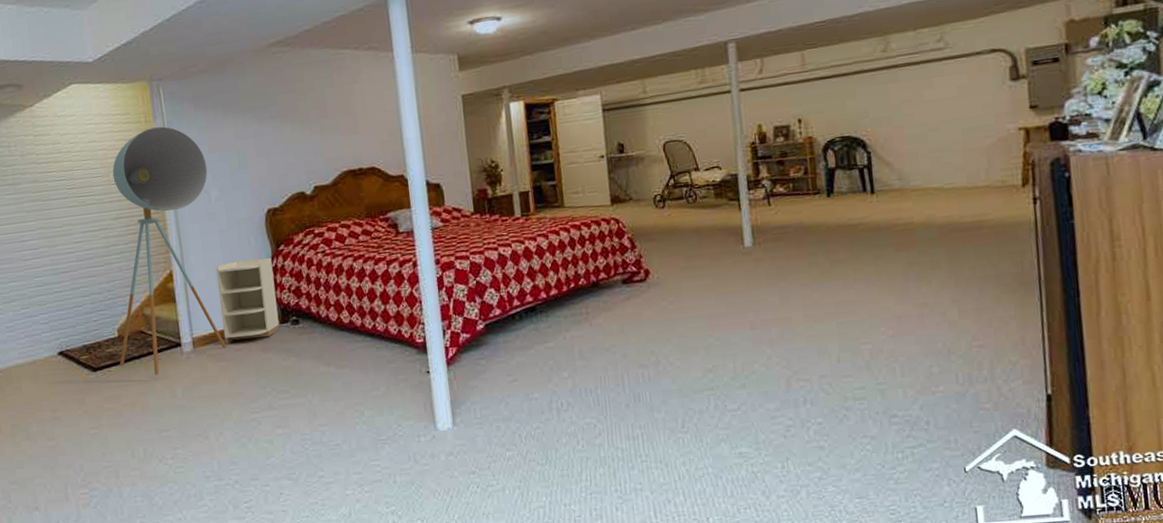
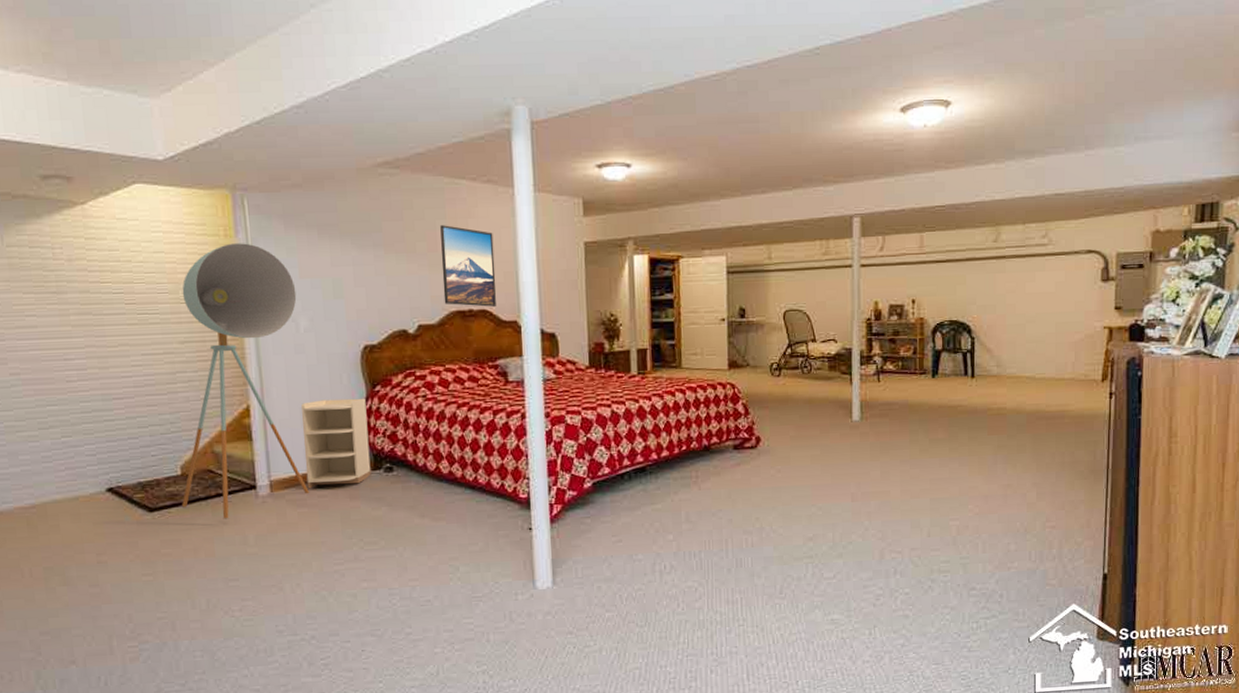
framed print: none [329,92,384,166] -> present [440,225,496,307]

